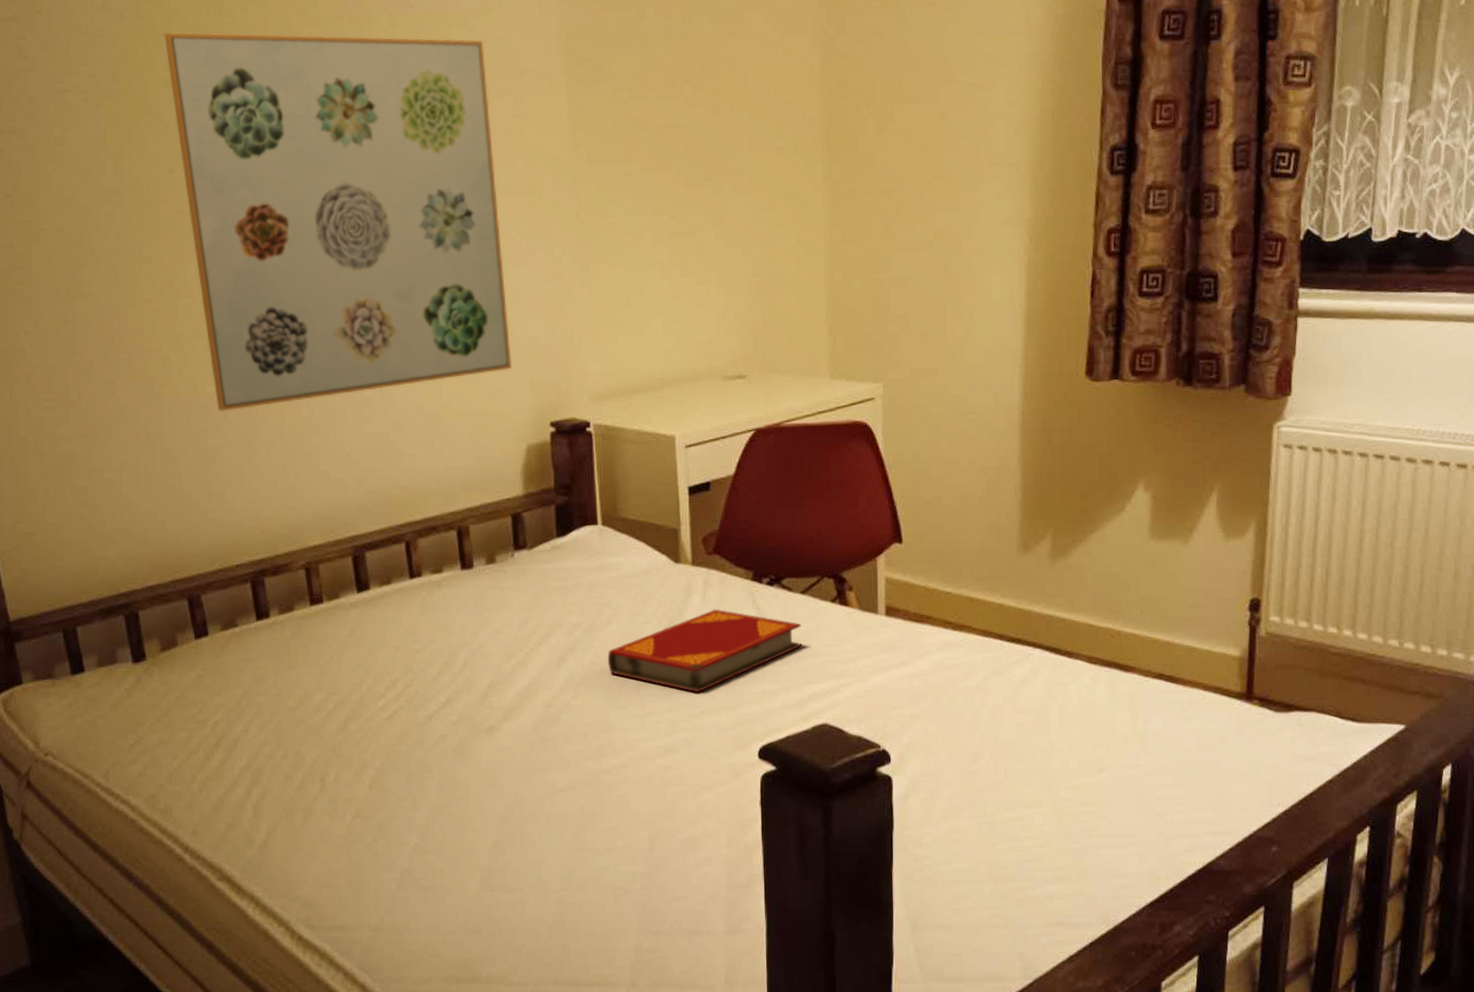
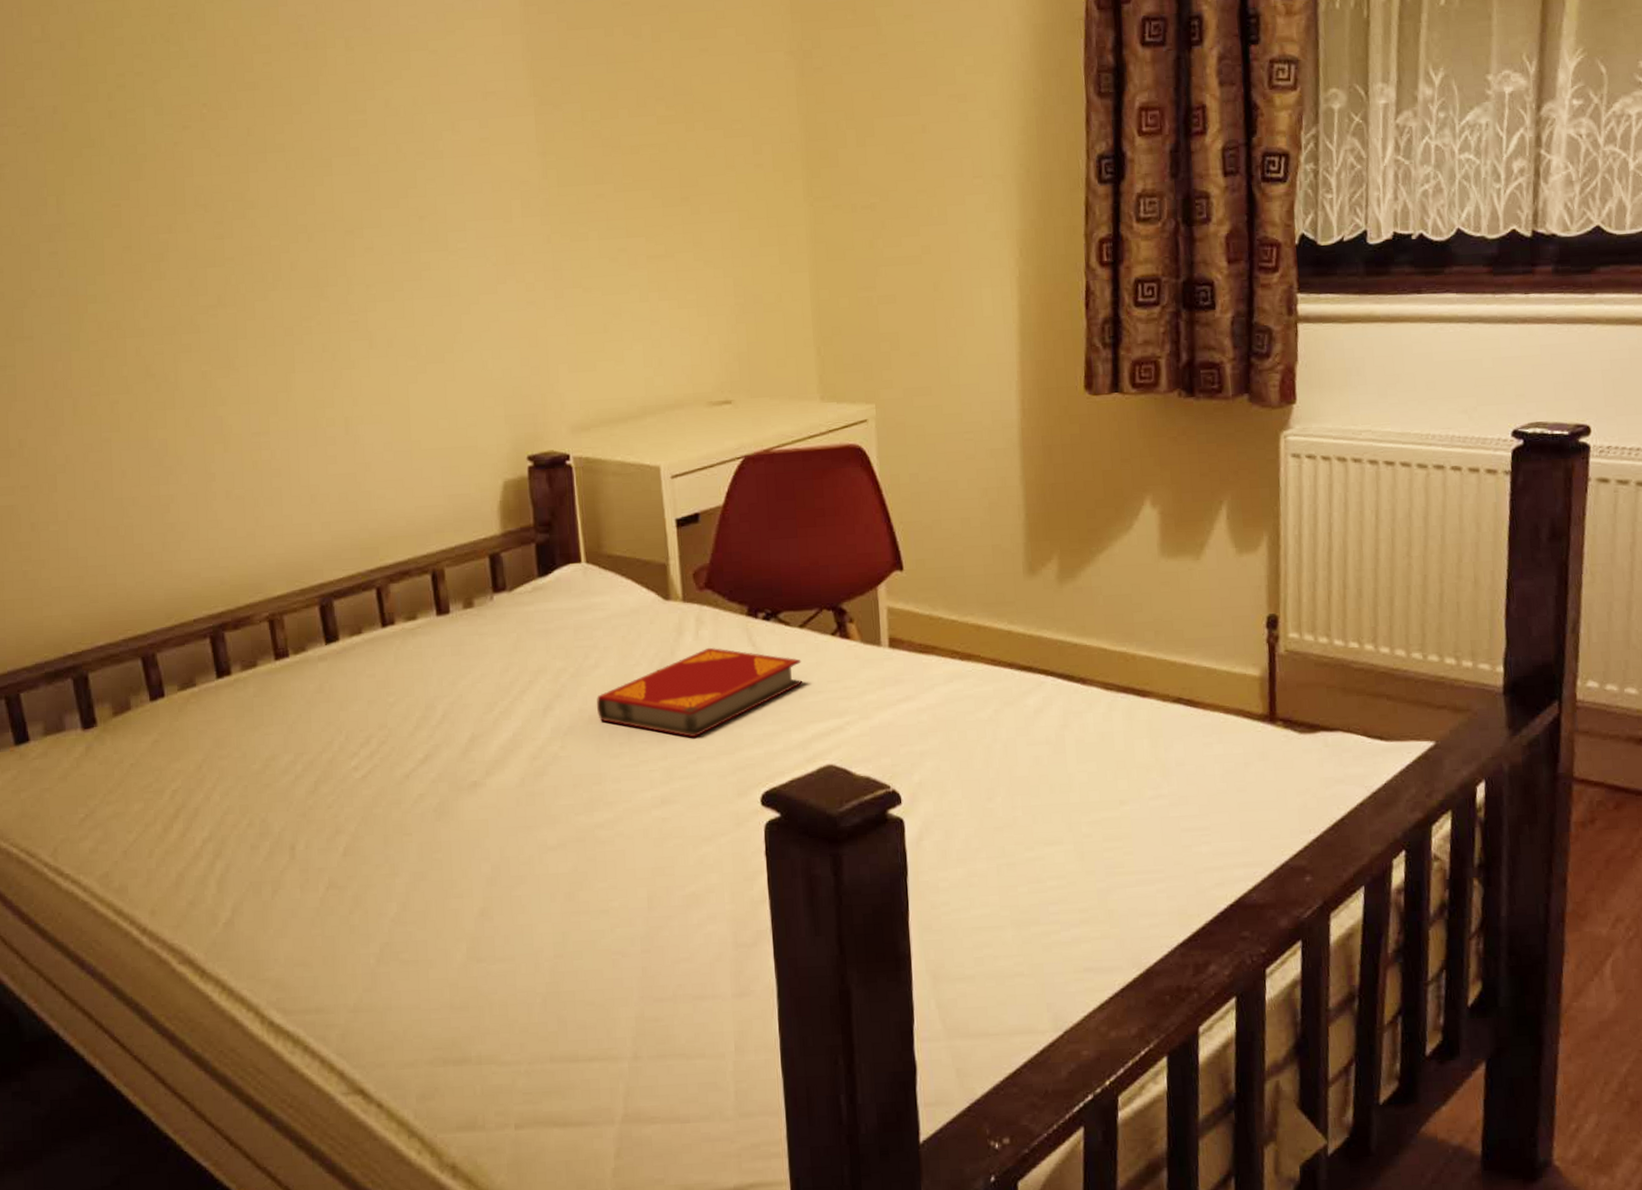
wall art: present [164,32,512,412] -> none [107,61,485,457]

